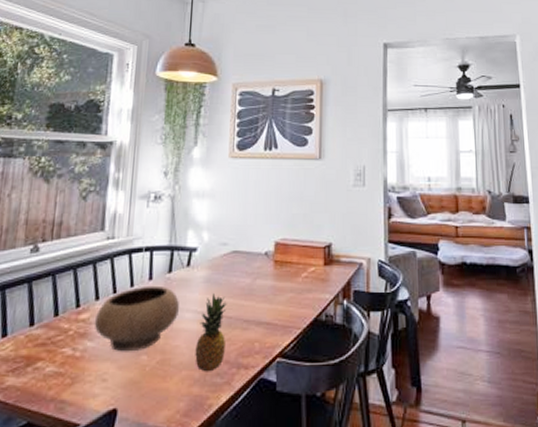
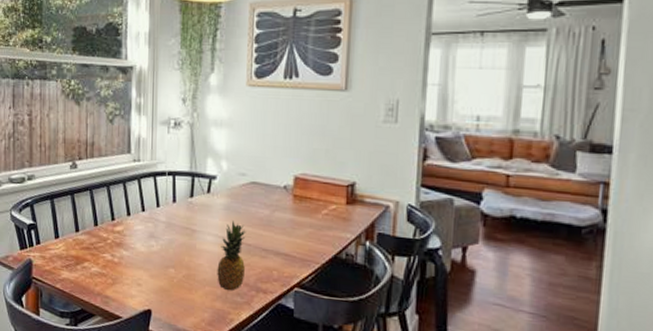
bowl: present [94,285,180,352] -> none [127,207,202,264]

